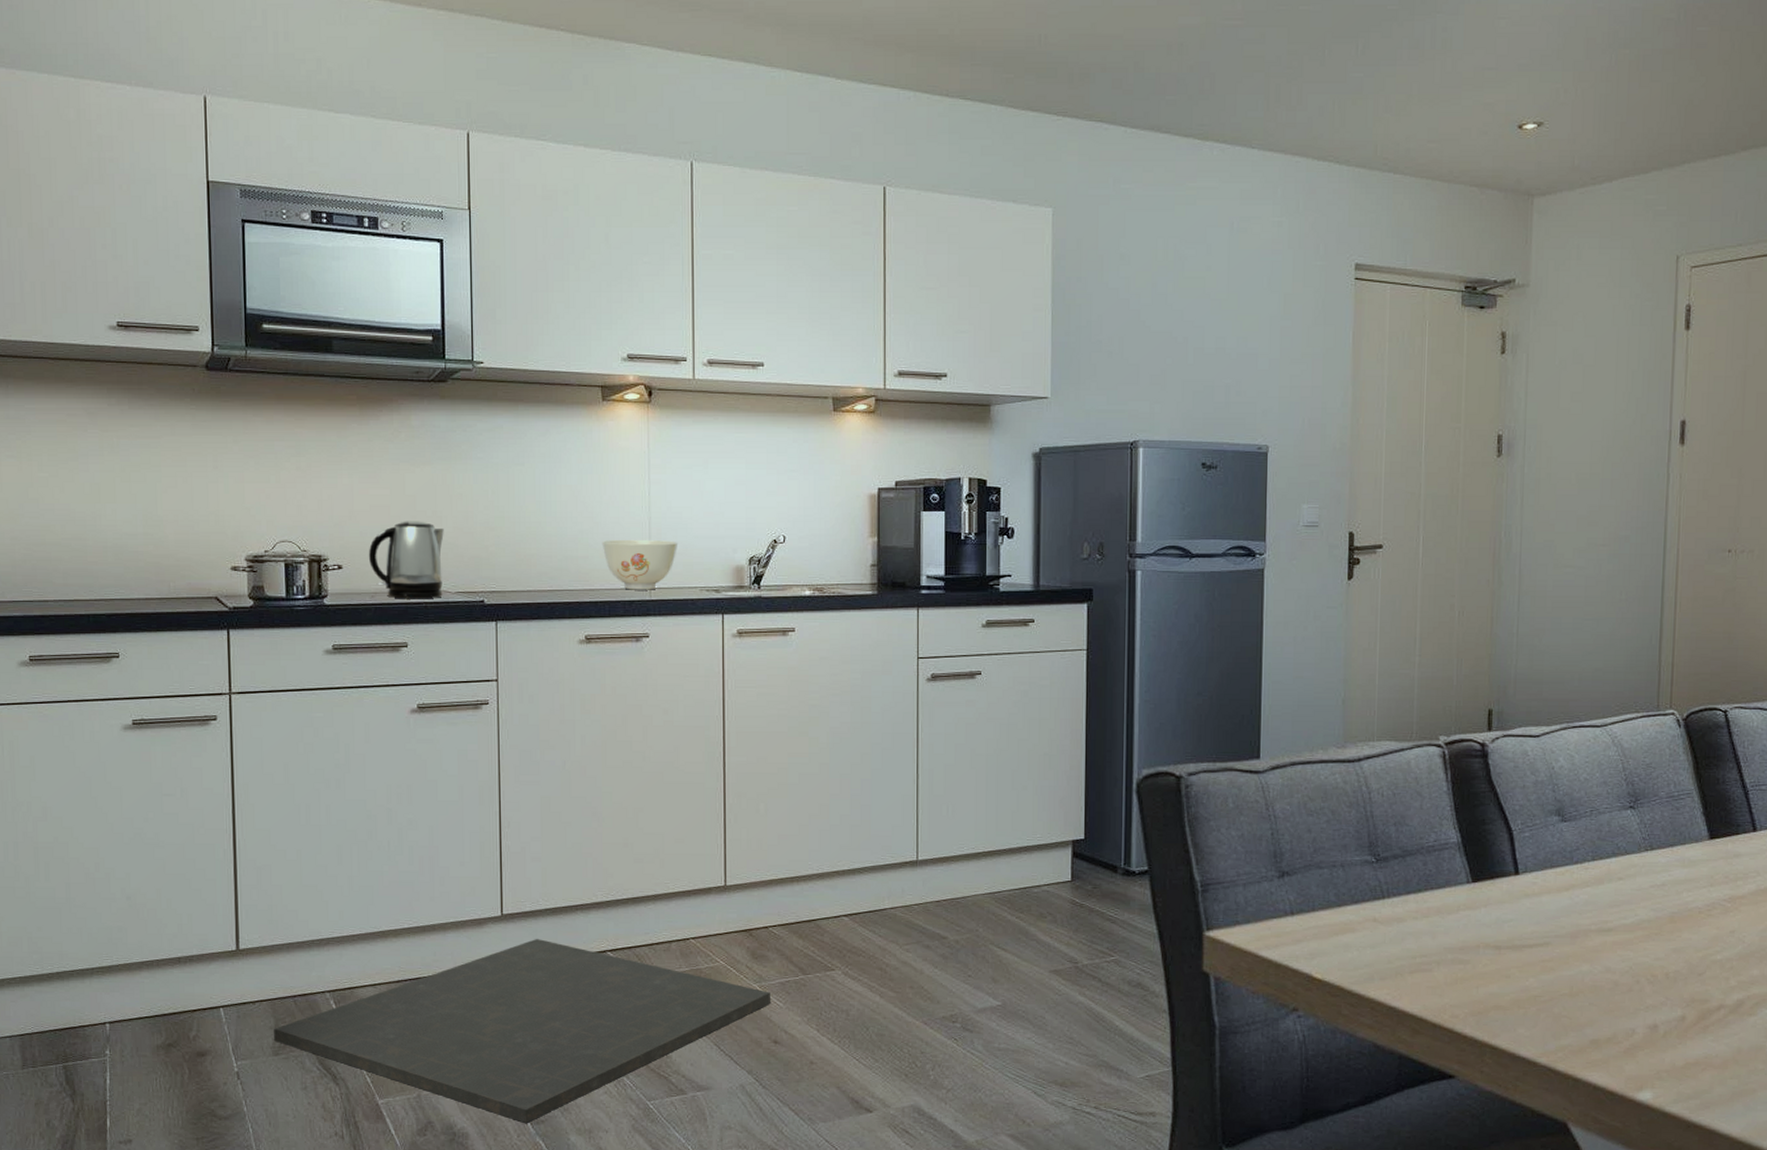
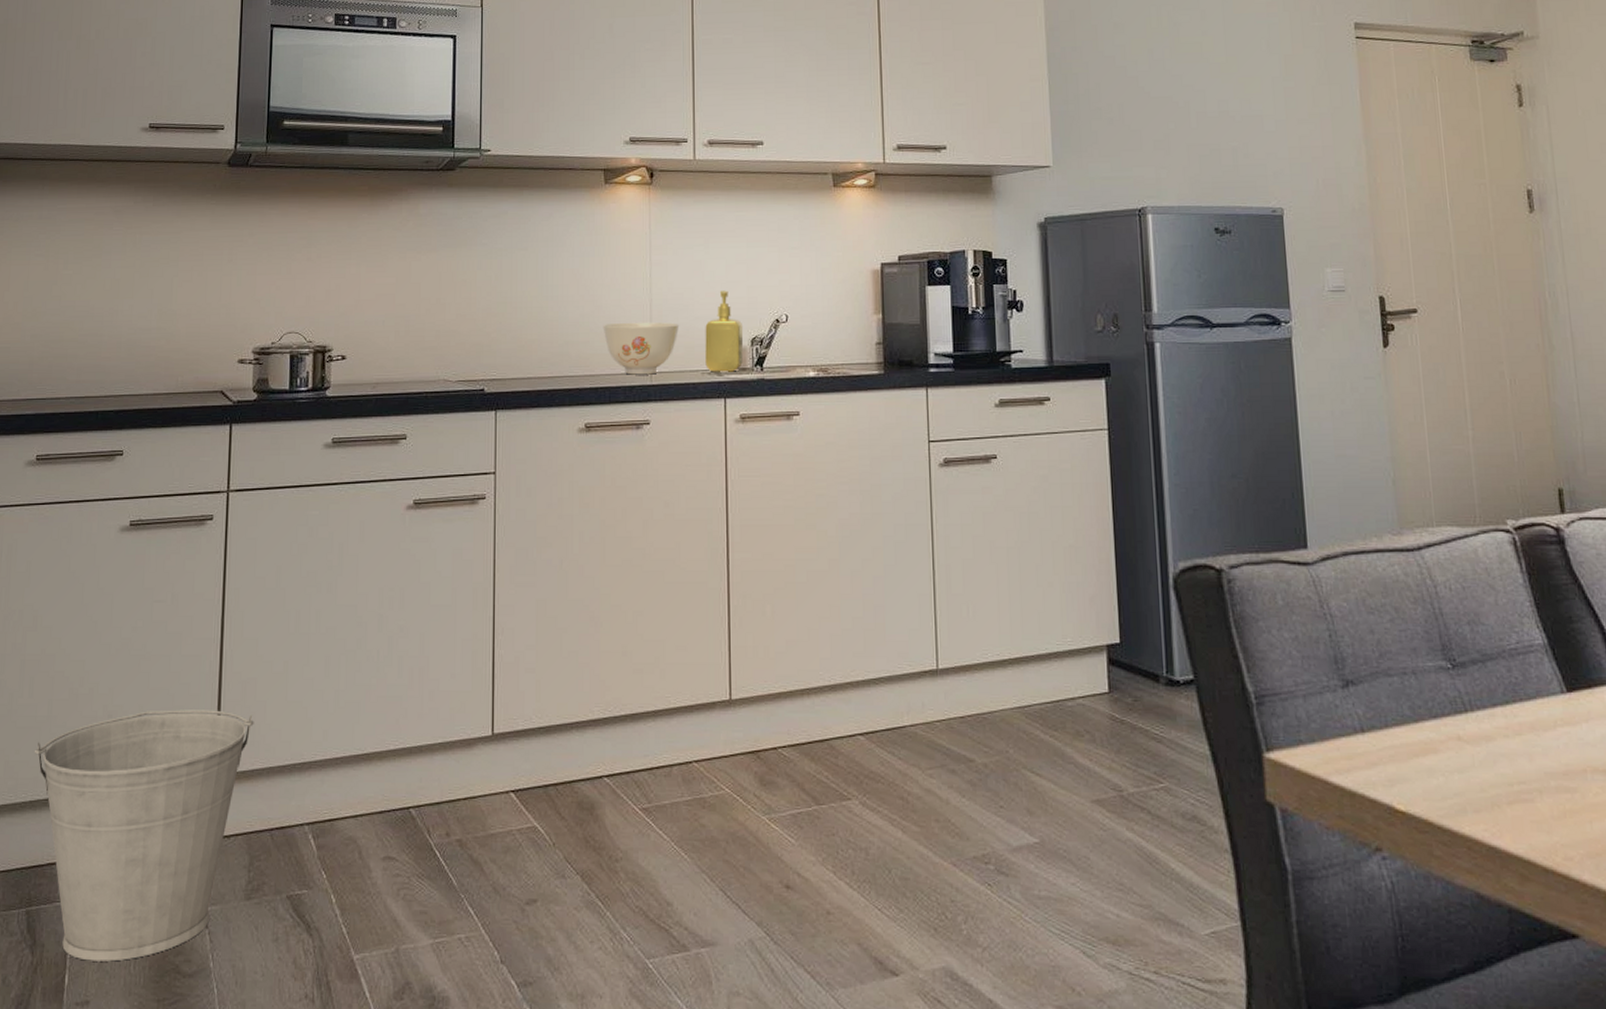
bucket: none [56,892,271,1107] -> present [34,709,254,962]
doormat: present [274,939,770,1124] -> none [247,762,781,987]
kettle: present [368,521,444,599] -> none [371,309,447,389]
soap dispenser: none [704,510,742,589] -> present [705,290,744,372]

